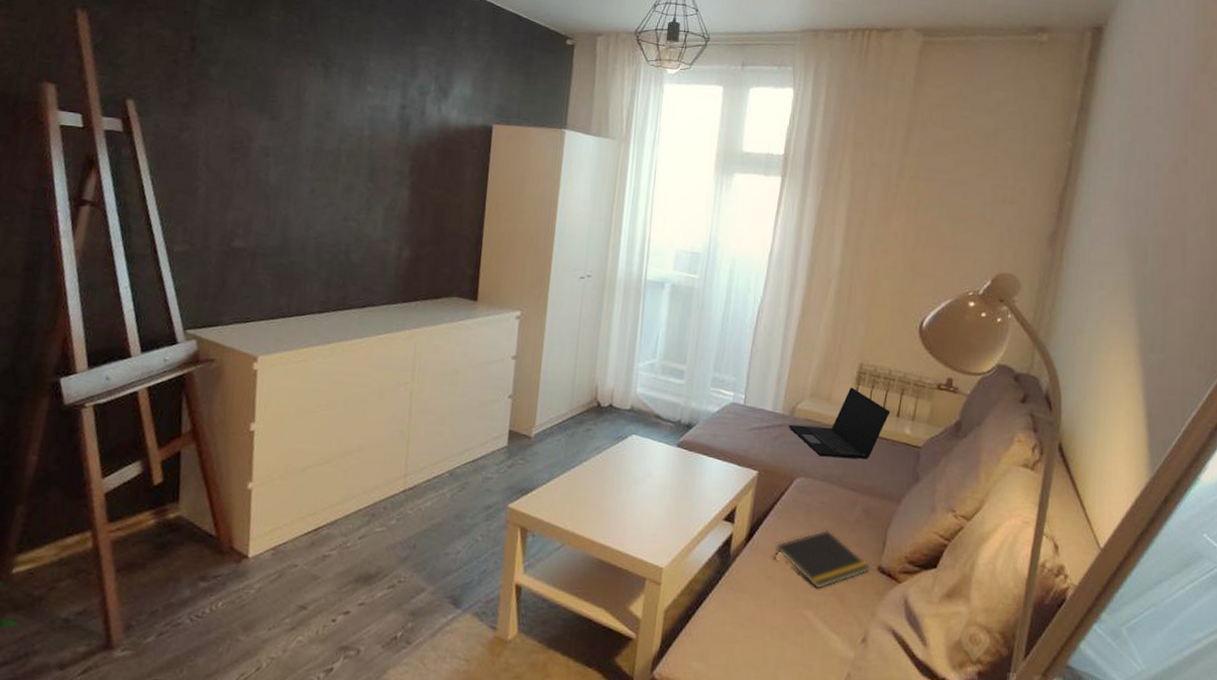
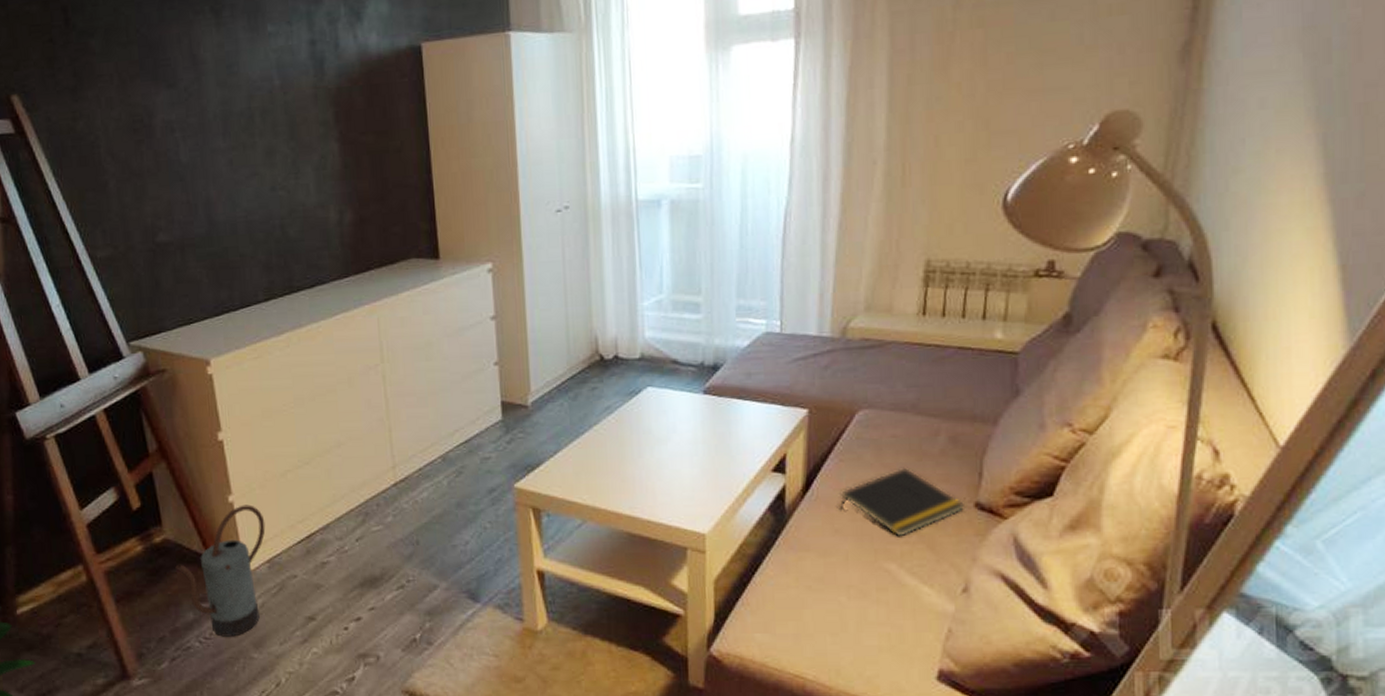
watering can: none [182,492,278,618] -> present [175,504,266,637]
laptop: present [789,387,891,459] -> none [841,291,974,381]

